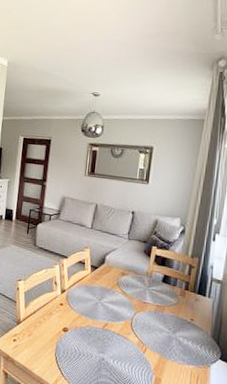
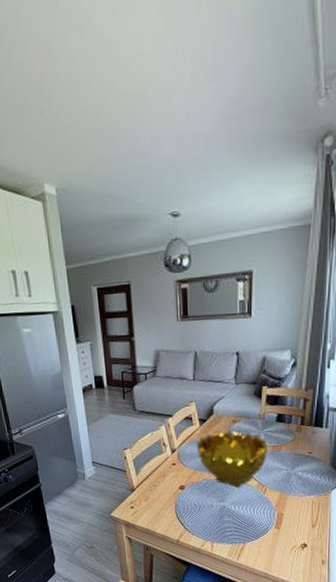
decorative bowl: none [85,279,152,341] -> present [197,430,267,488]

